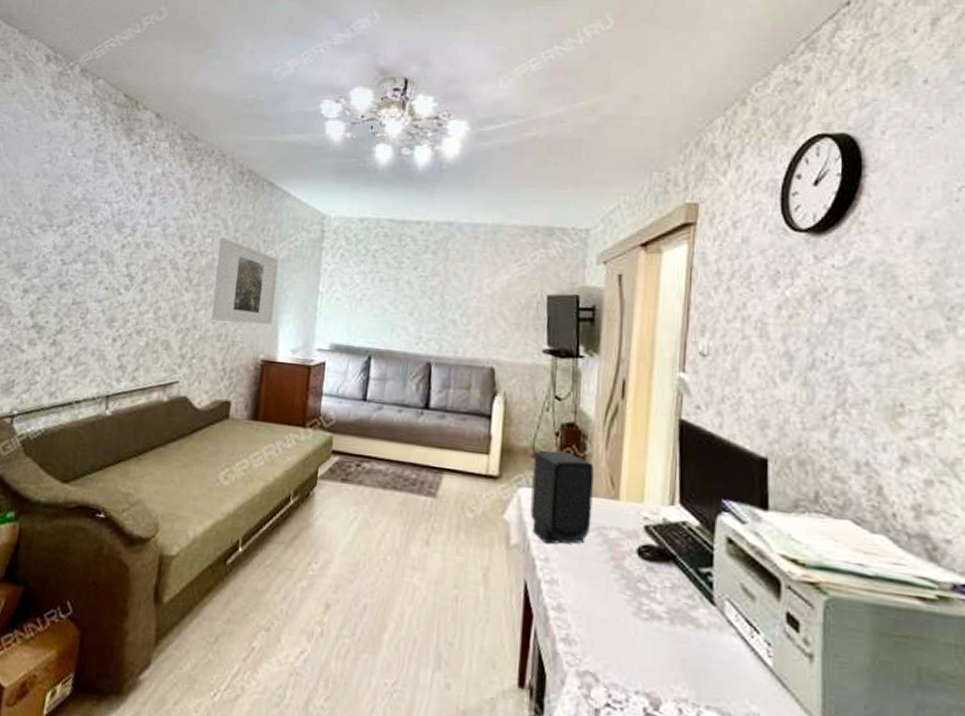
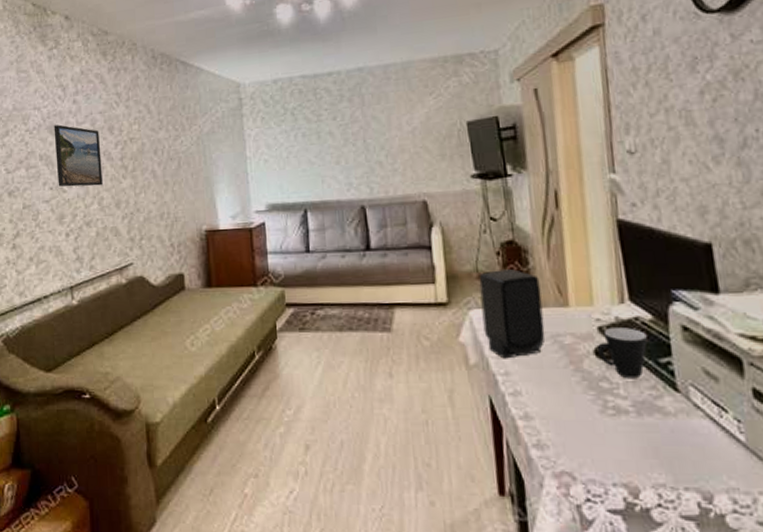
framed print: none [114,223,170,295] -> present [54,124,103,187]
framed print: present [211,237,279,325] -> none [146,121,208,201]
mug: none [640,528,691,586] -> present [597,327,648,379]

